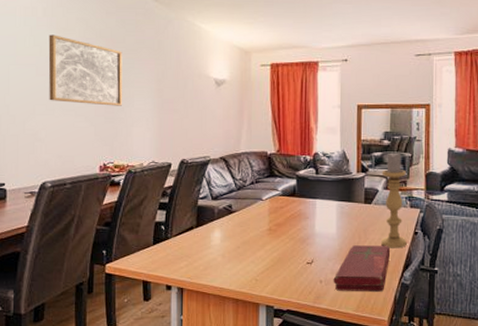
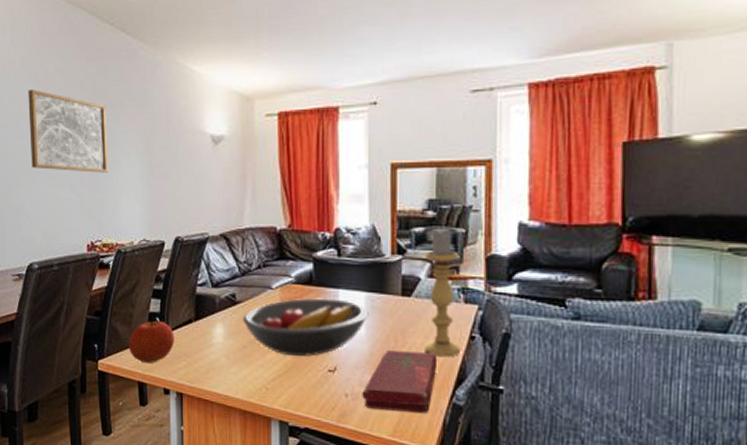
fruit: none [134,228,178,264] -> present [128,320,175,363]
fruit bowl: none [238,206,339,254] -> present [243,297,369,357]

